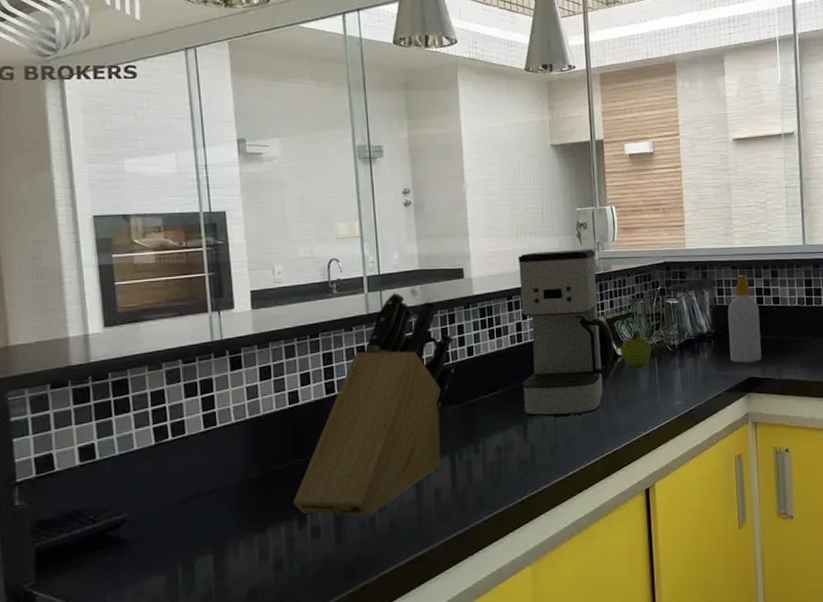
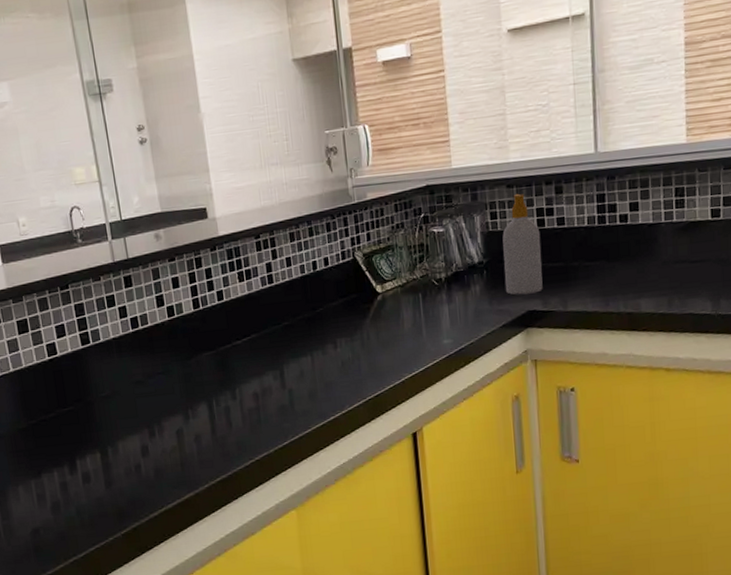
knife block: present [294,293,456,516] -> none [63,238,206,463]
coffee maker: present [519,250,614,417] -> none [264,177,373,362]
fruit: present [621,330,652,369] -> none [381,264,415,307]

